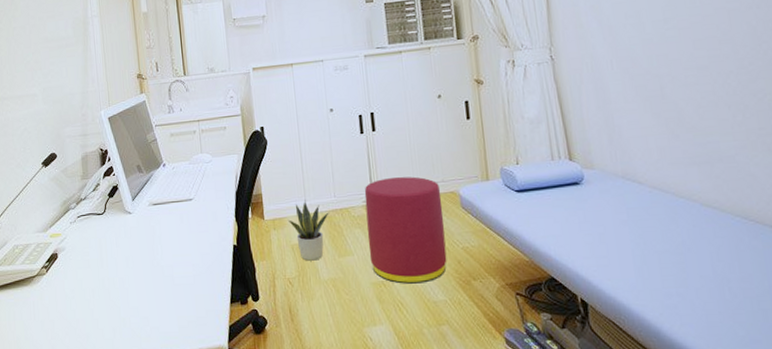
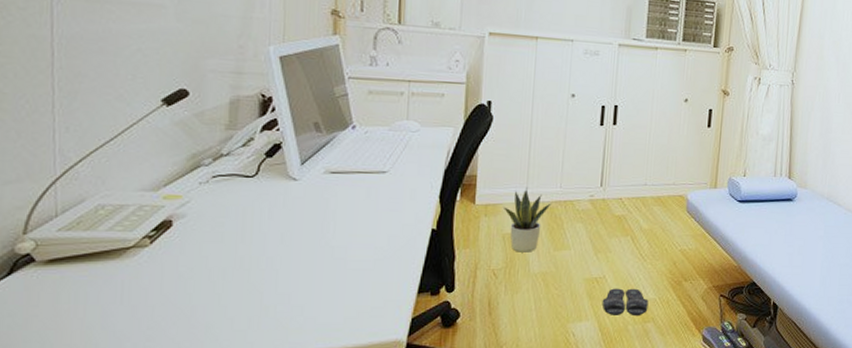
stool: present [364,176,447,284] -> none [587,175,670,282]
slippers: none [392,290,440,319] -> present [602,288,649,315]

